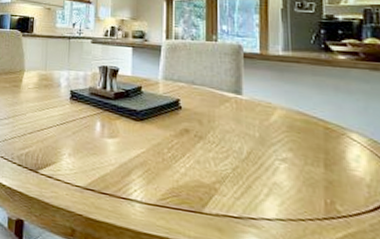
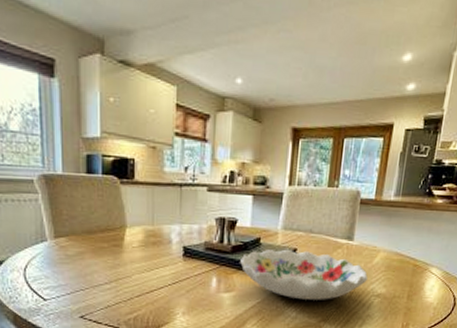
decorative bowl: none [123,98,266,158] -> present [240,249,368,300]

